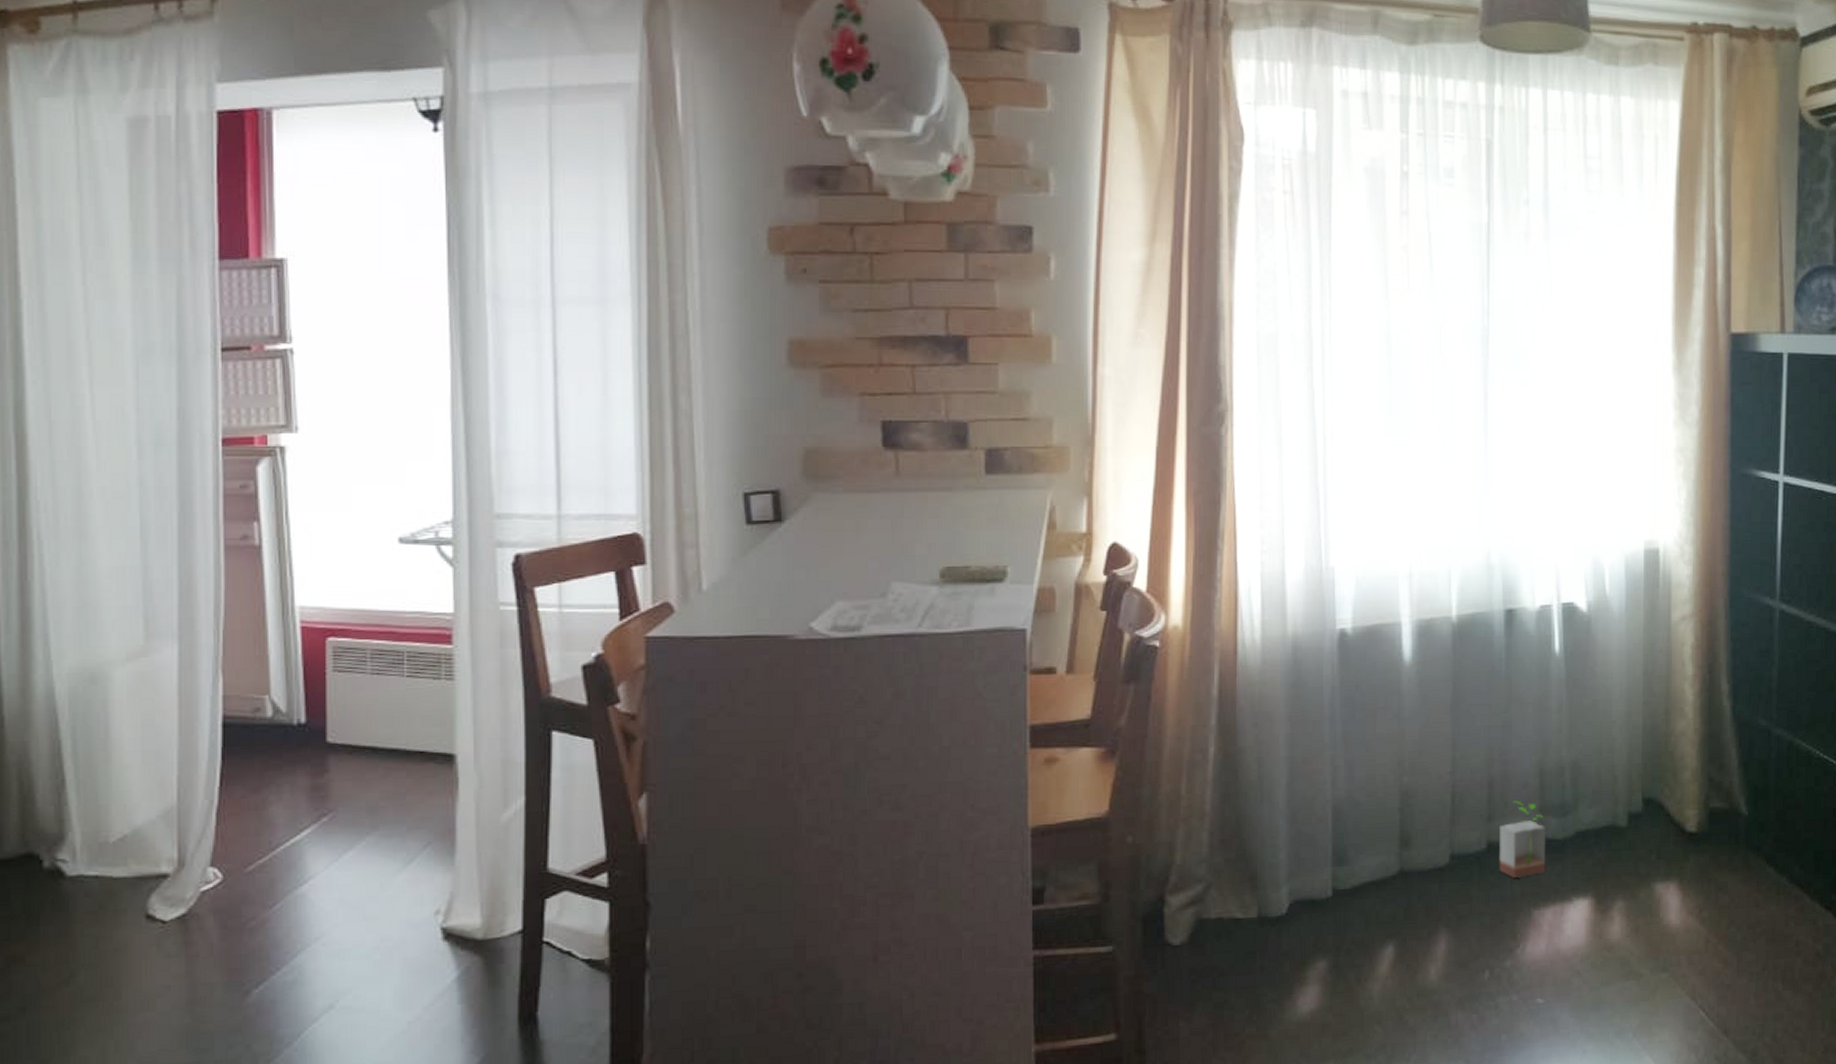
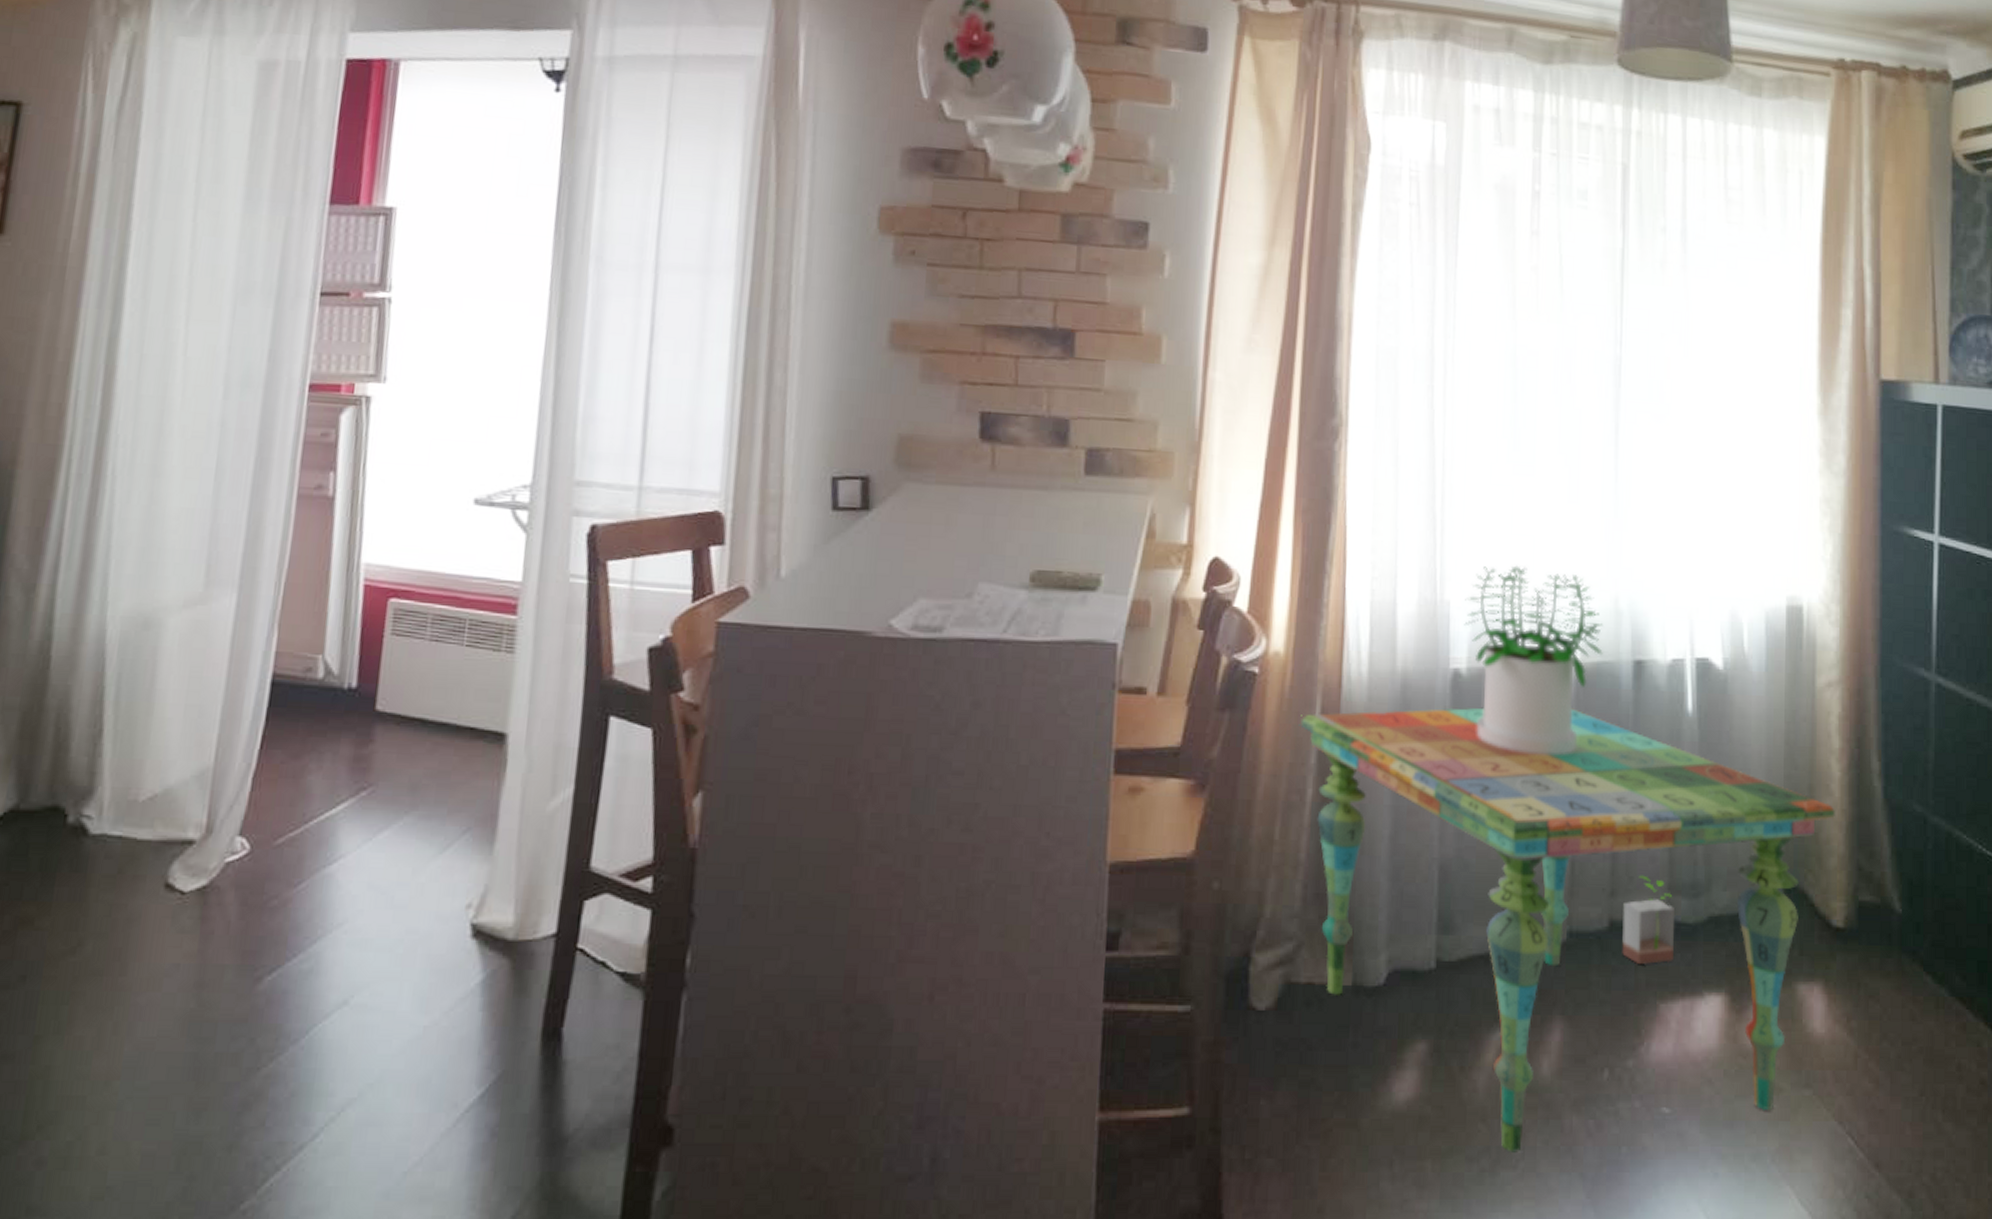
side table: none [1199,657,1689,1048] -> present [1299,707,1835,1153]
potted plant: none [1348,530,1477,701] -> present [1464,565,1604,756]

